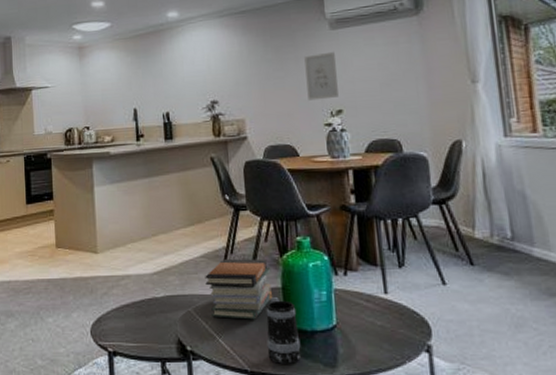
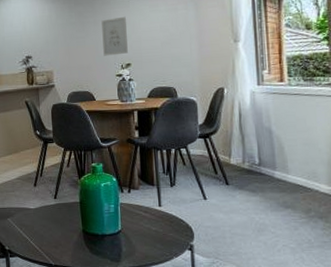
book stack: present [205,258,273,320] -> none [20,180,73,227]
mug: present [265,296,302,364] -> none [67,208,94,259]

